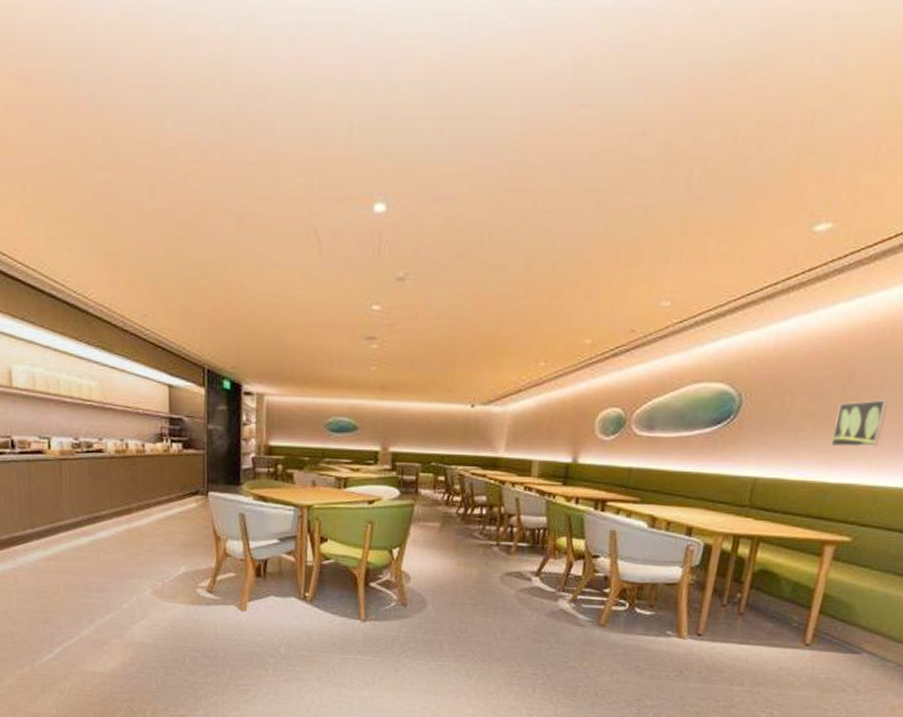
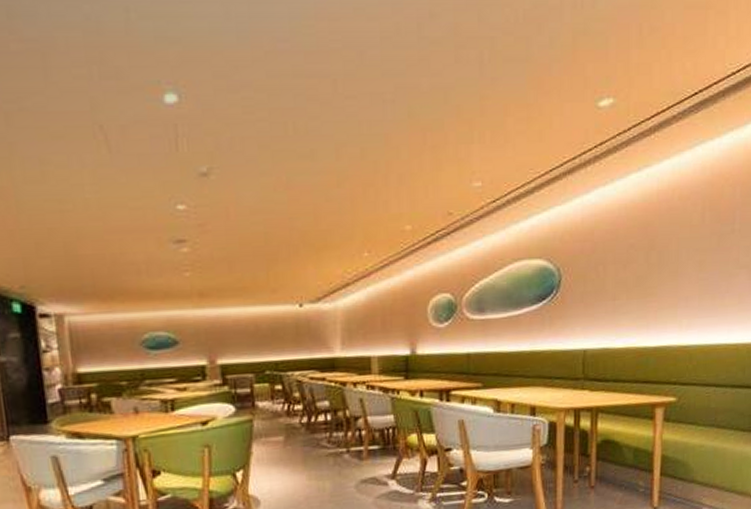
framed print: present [831,400,888,447] -> none [645,262,686,312]

